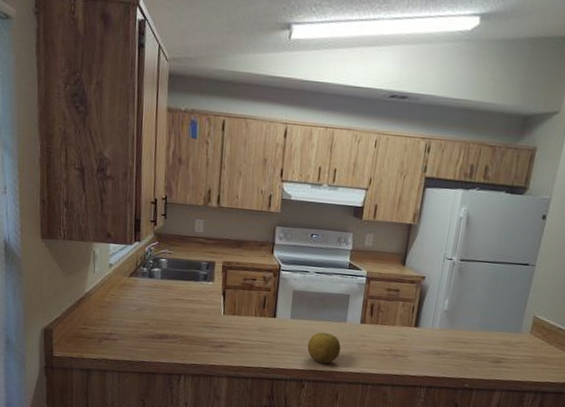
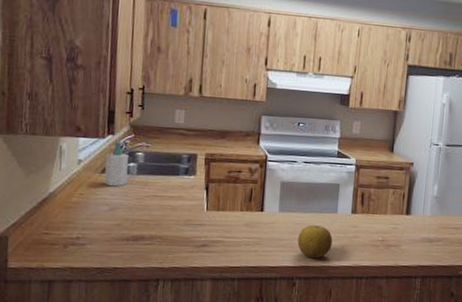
soap bottle: none [132,248,154,290] -> present [104,142,129,187]

